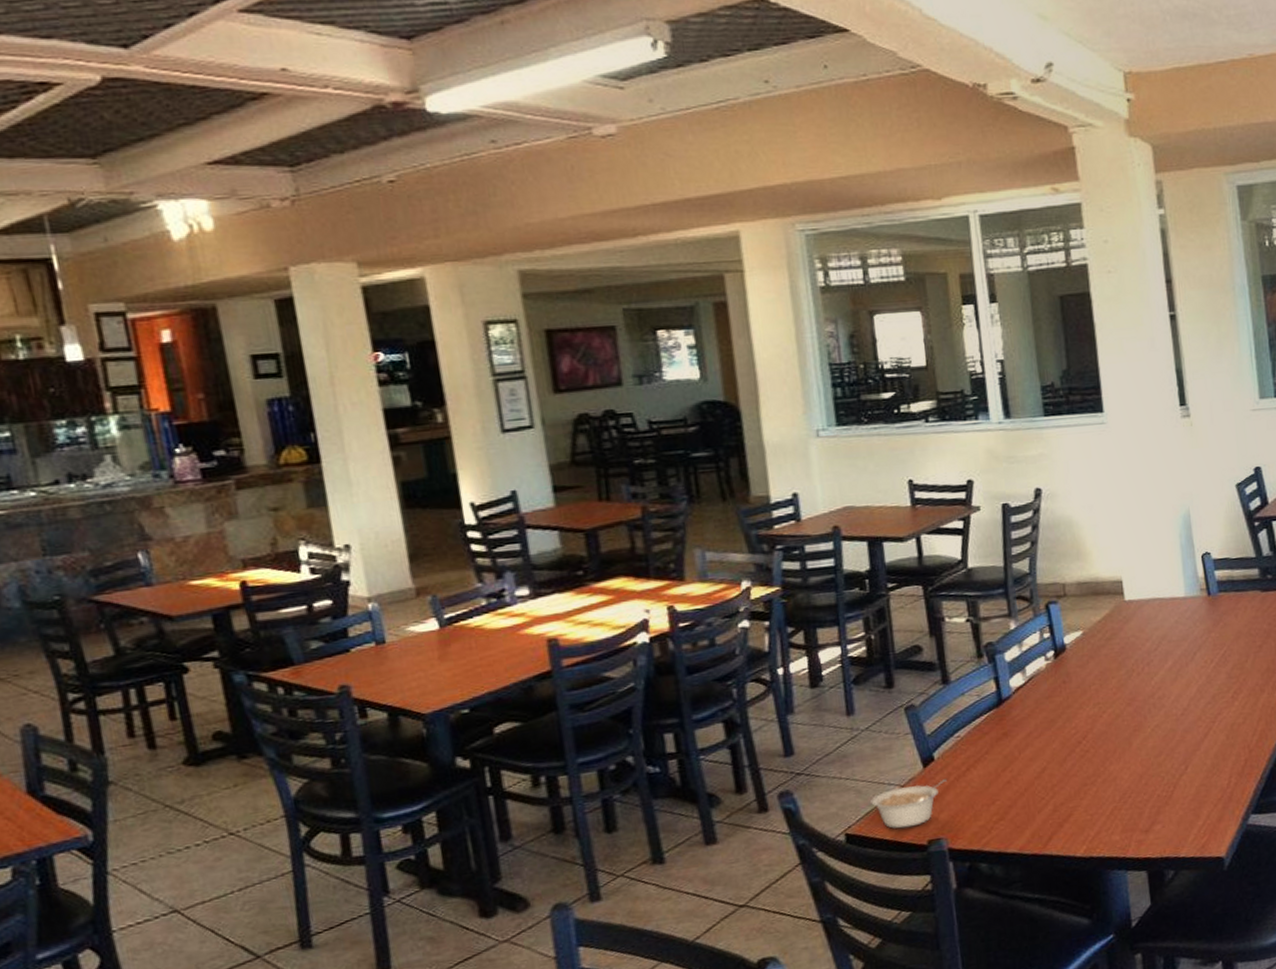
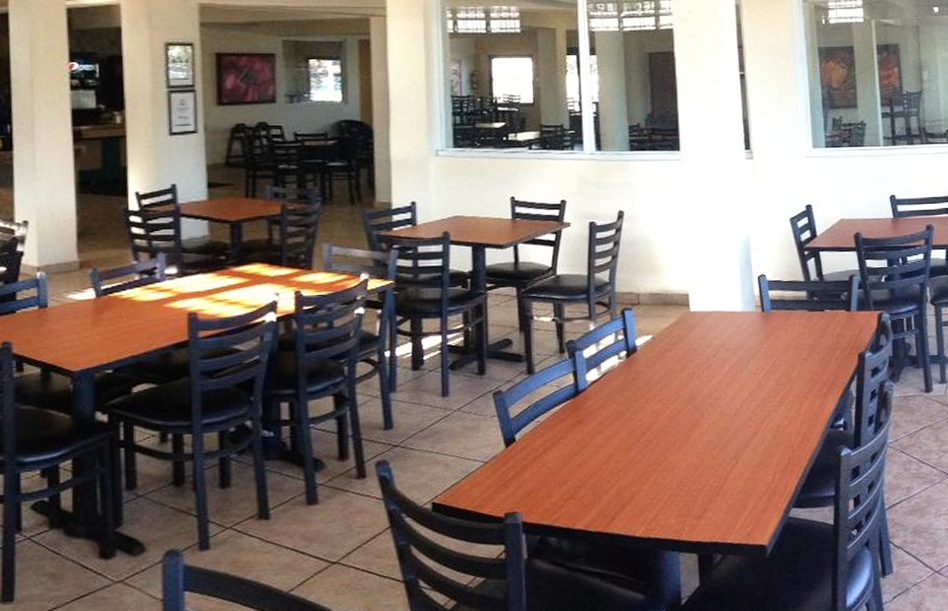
legume: present [871,779,947,829] -> none [457,459,525,501]

